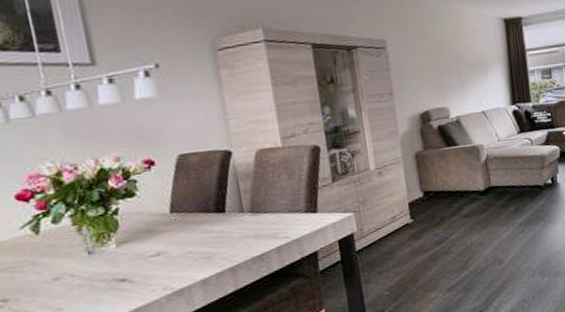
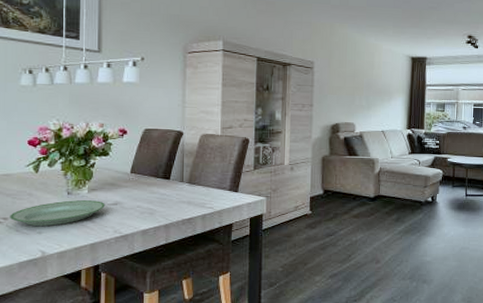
plate: none [11,254,144,303] -> present [10,200,105,226]

